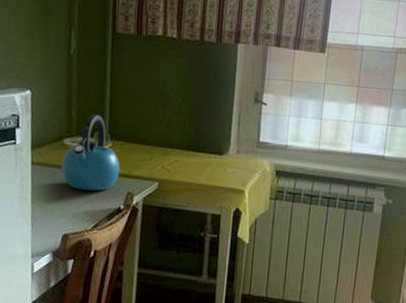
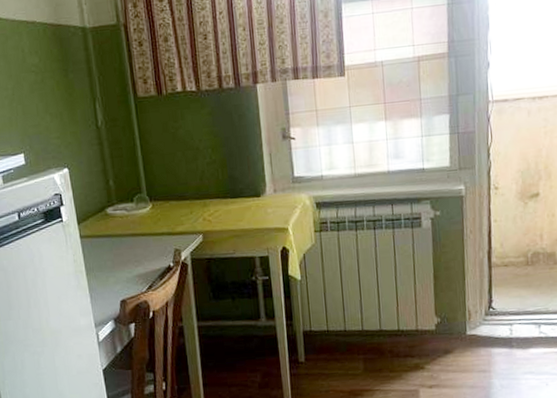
kettle: present [62,114,120,191] -> none [108,179,164,255]

